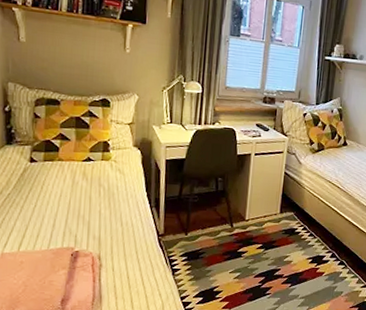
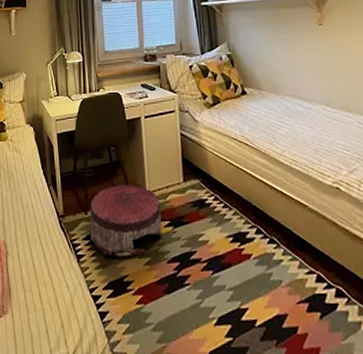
pouf: none [188,211,257,272] -> present [89,184,162,257]

